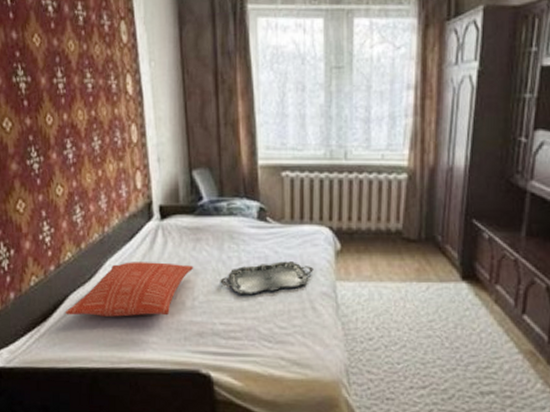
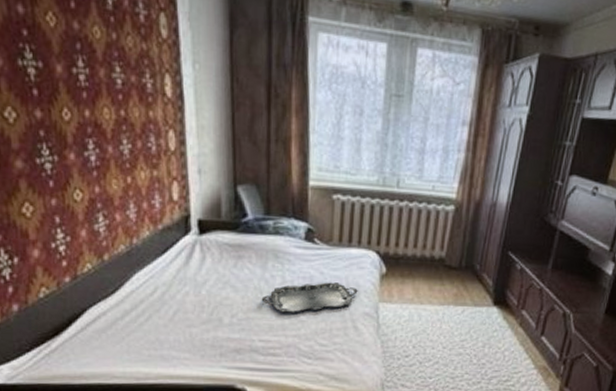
pillow: present [65,262,194,317] -> none [82,276,234,333]

